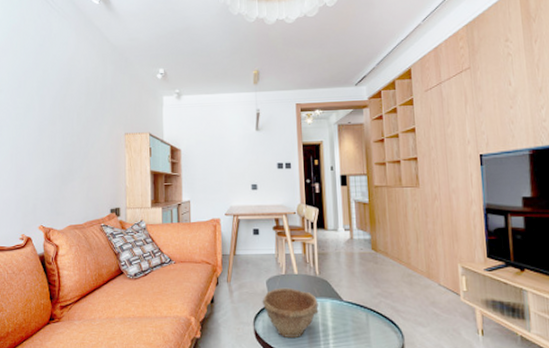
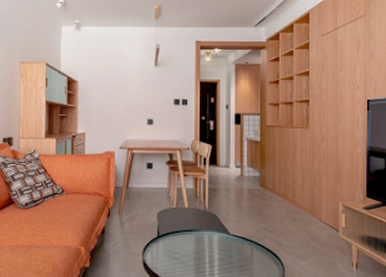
bowl: present [262,287,319,338] -> none [152,220,206,268]

